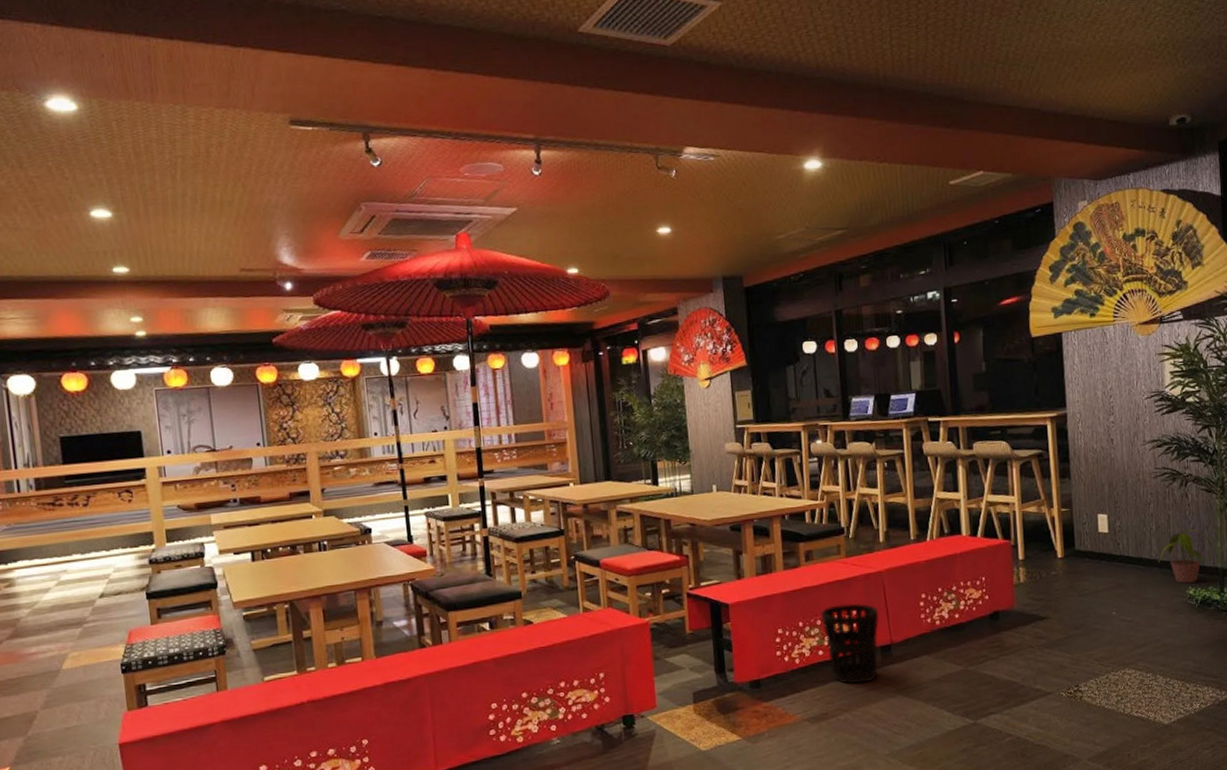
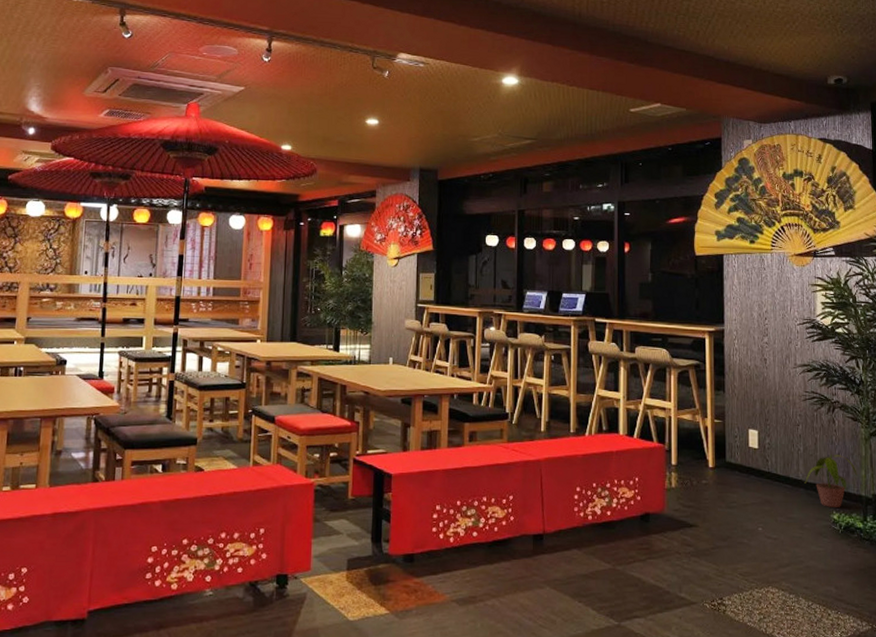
wastebasket: present [820,603,879,684] -> none [478,488,534,570]

